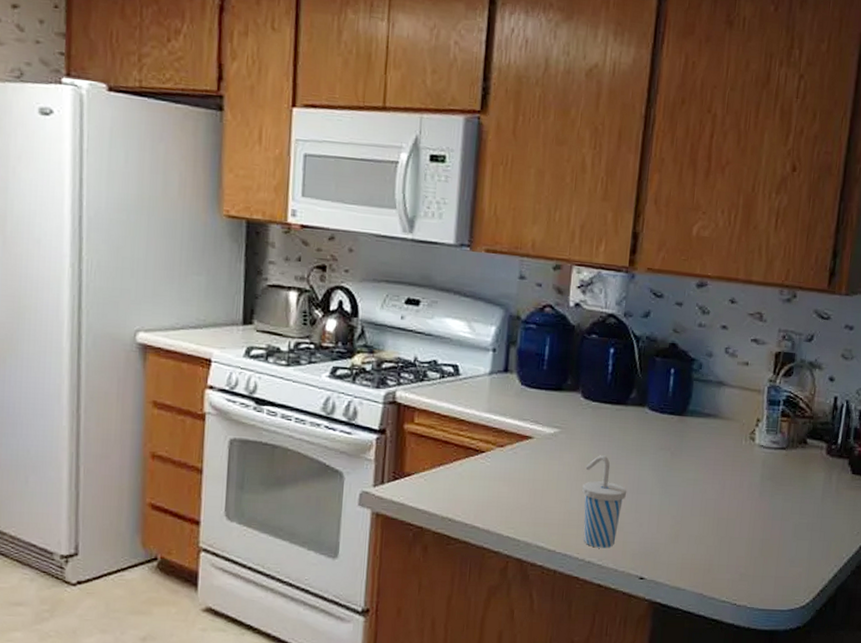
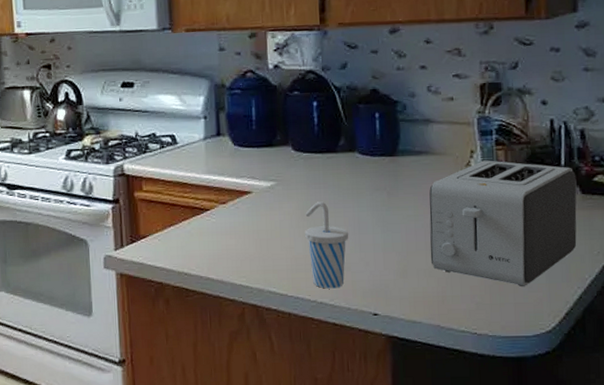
toaster: none [703,430,850,562] -> present [429,160,577,287]

